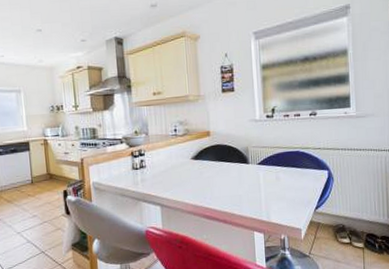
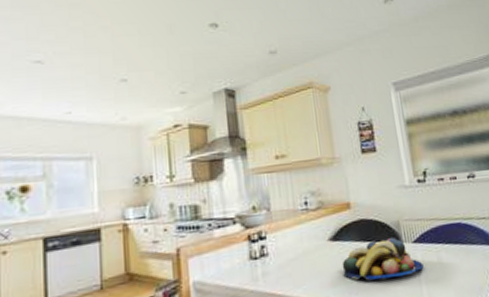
fruit bowl: none [200,159,264,190] -> present [342,237,424,281]

